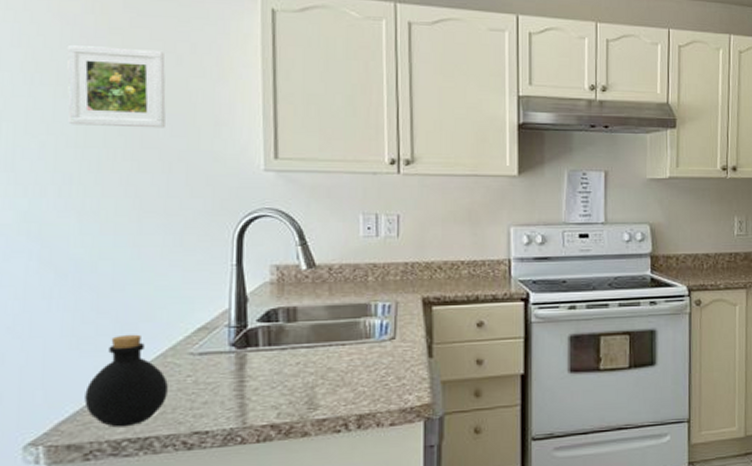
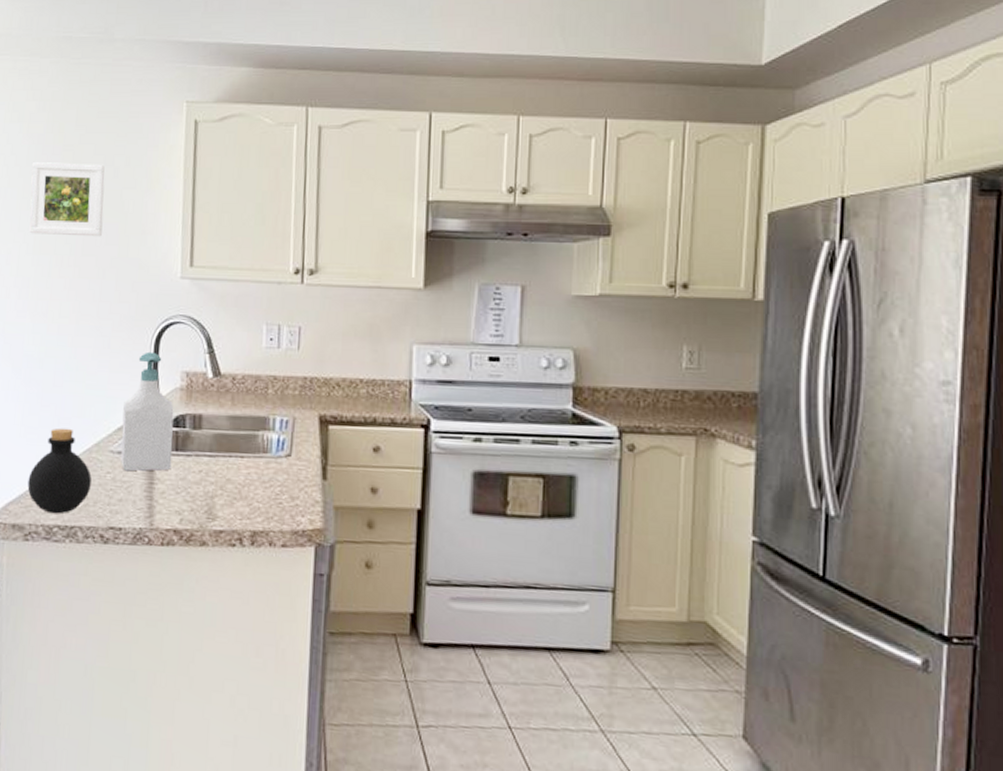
soap bottle: none [202,247,265,372] -> present [121,351,174,472]

